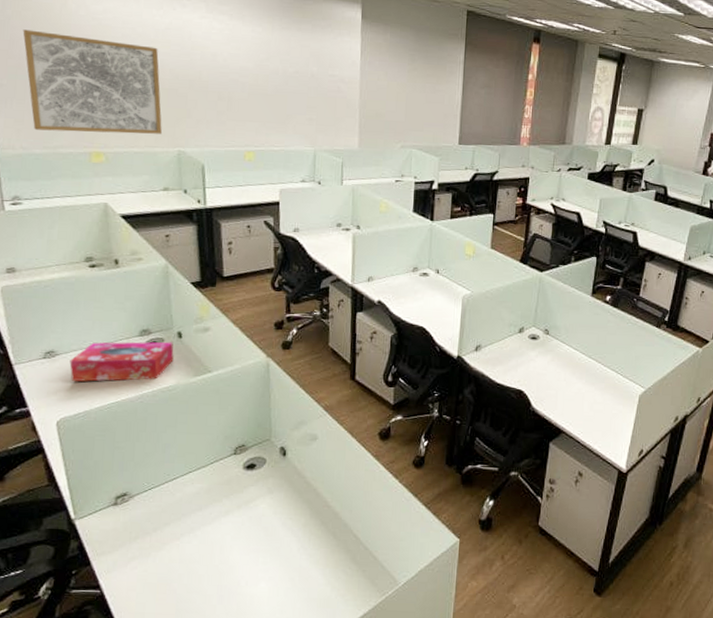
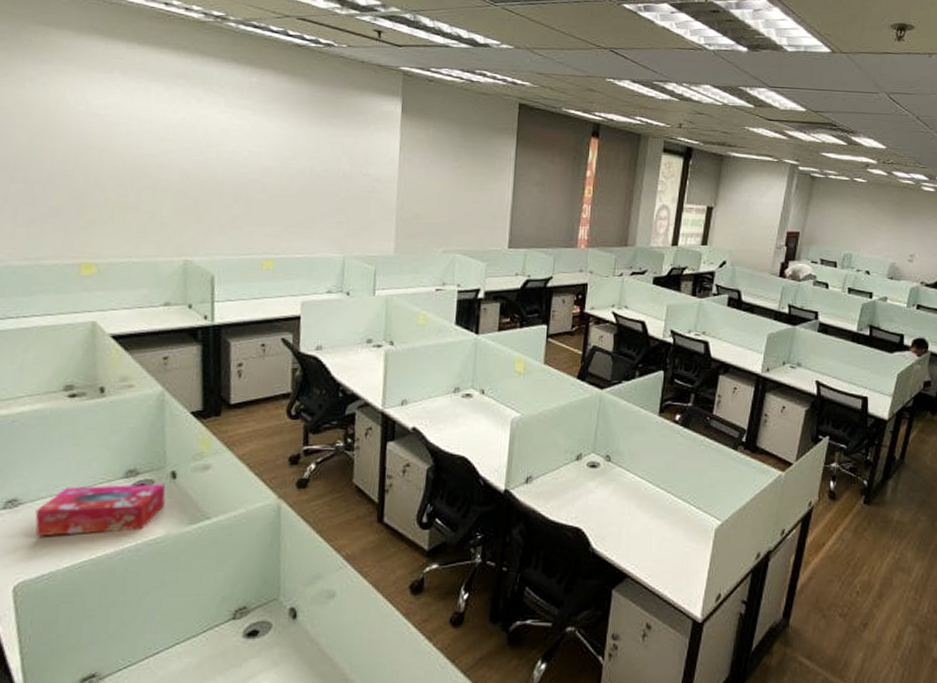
wall art: present [23,29,162,134] -> none [9,127,168,242]

